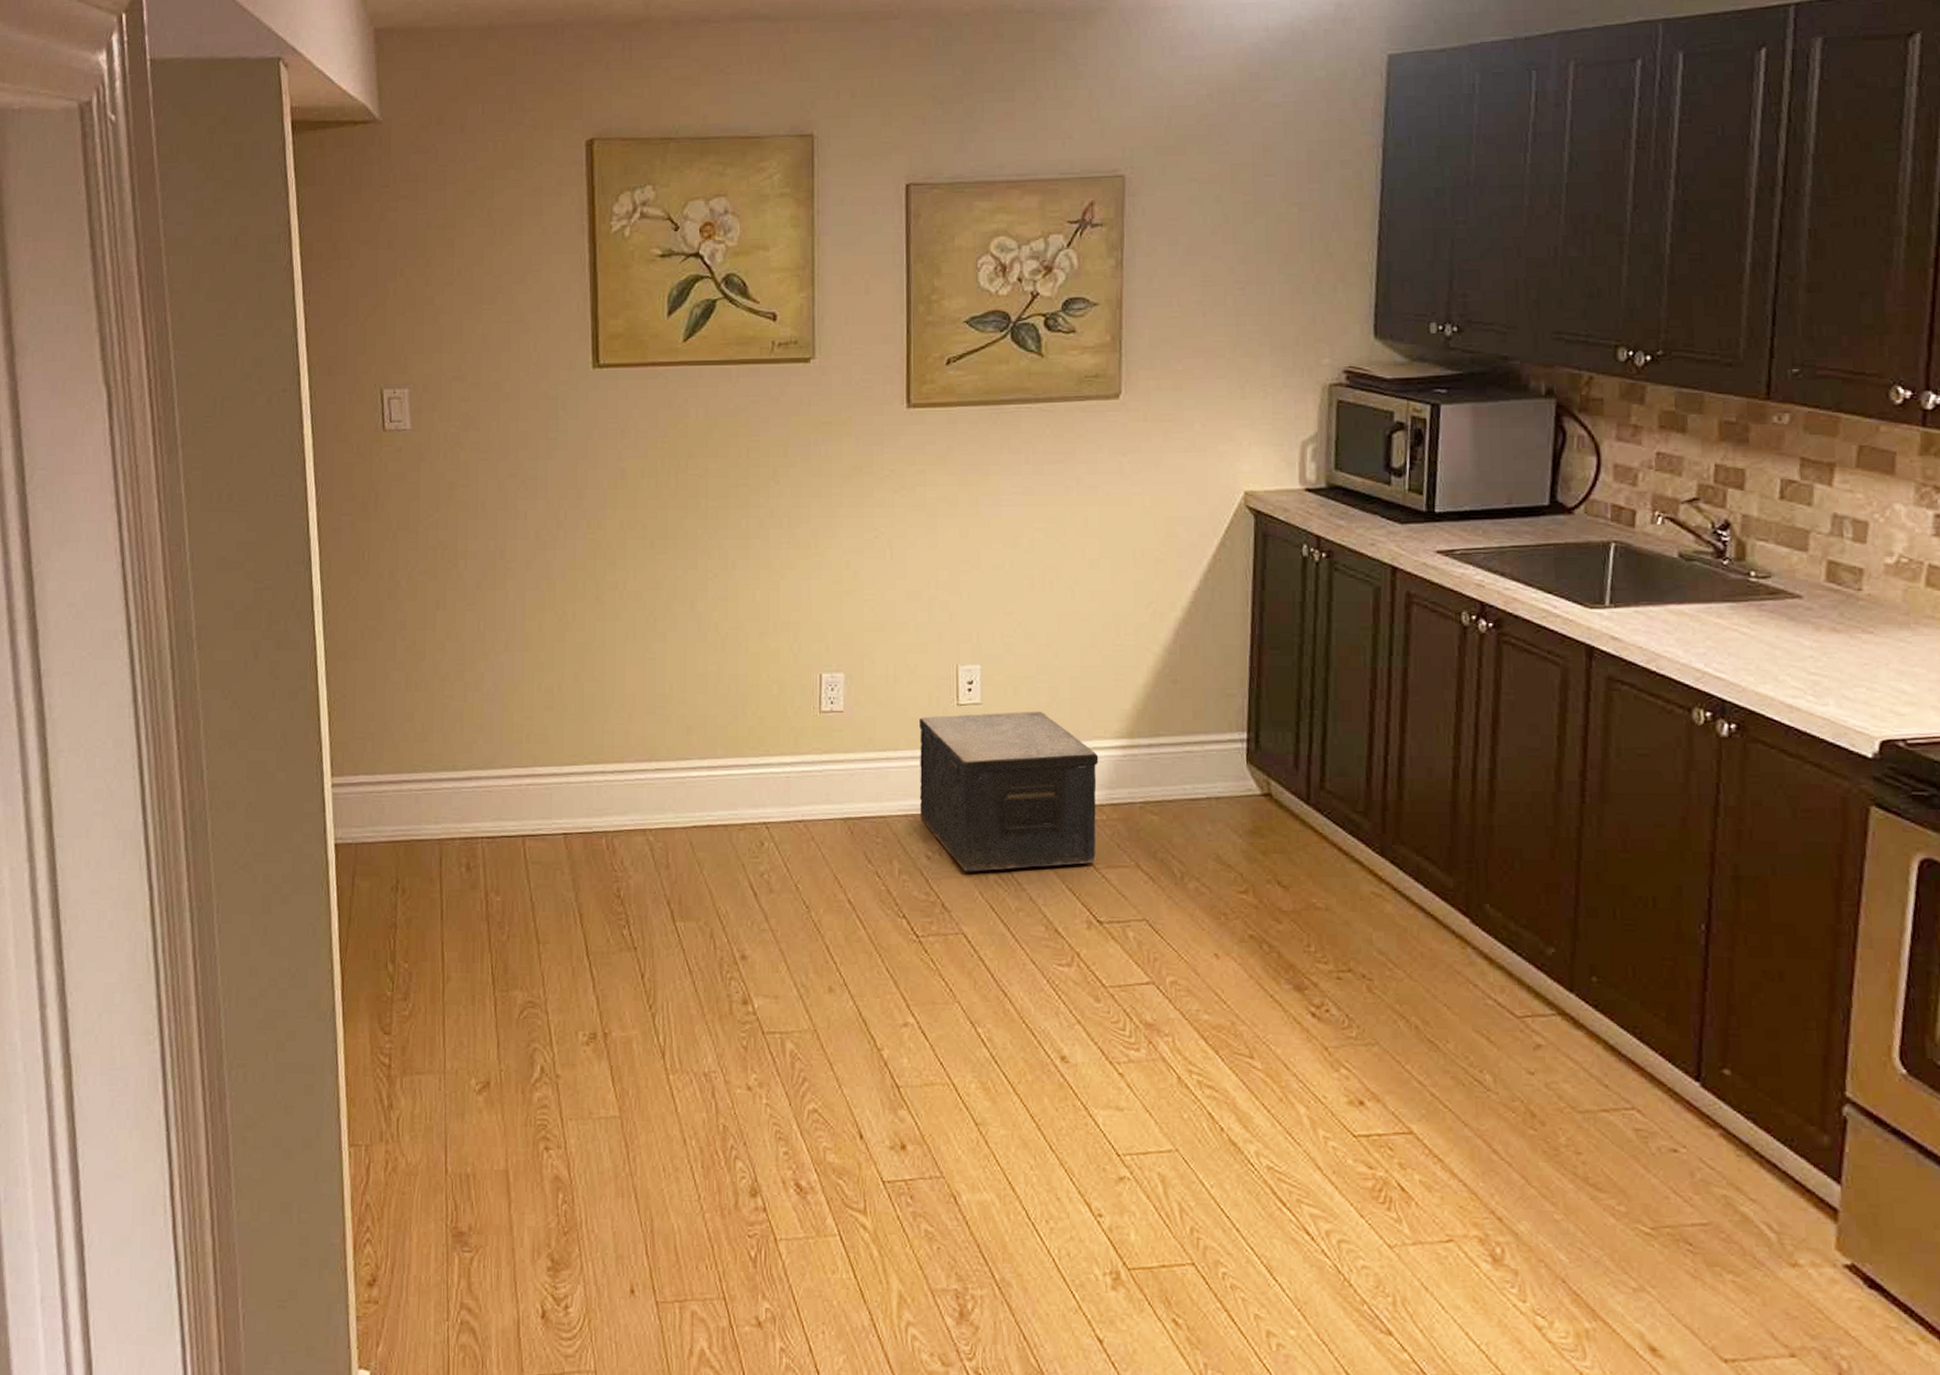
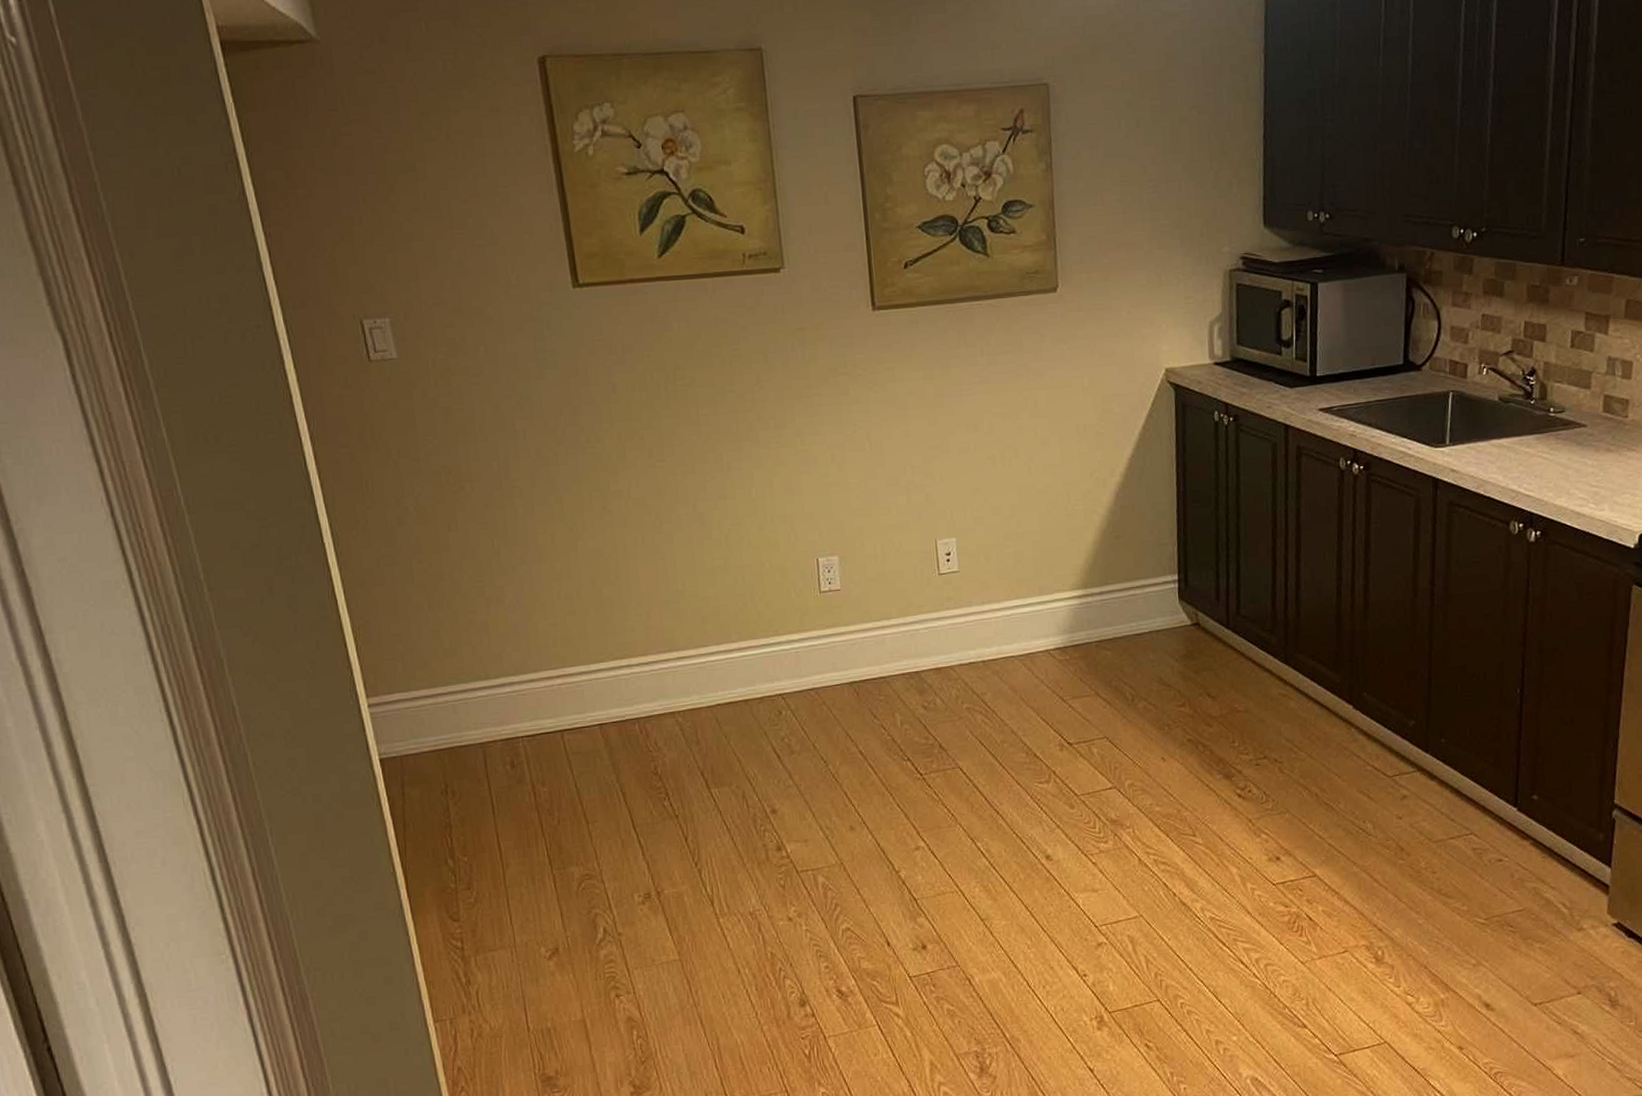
storage box: present [919,712,1099,872] -> none [907,573,1063,716]

